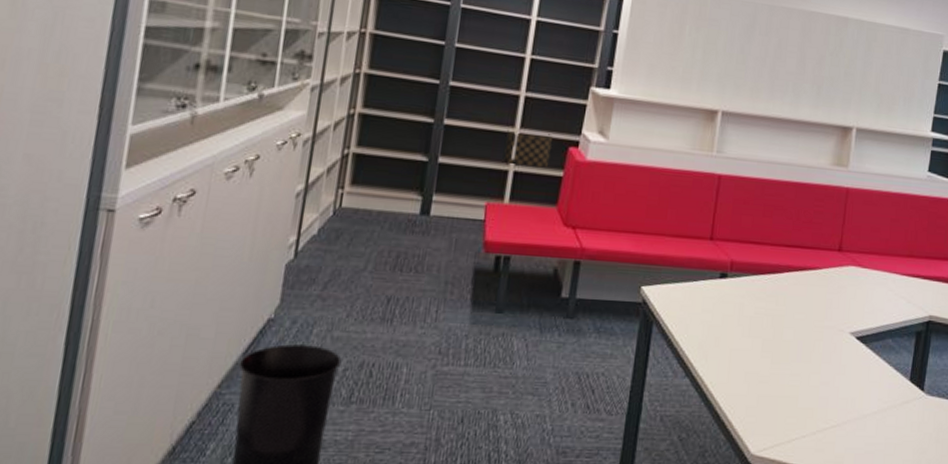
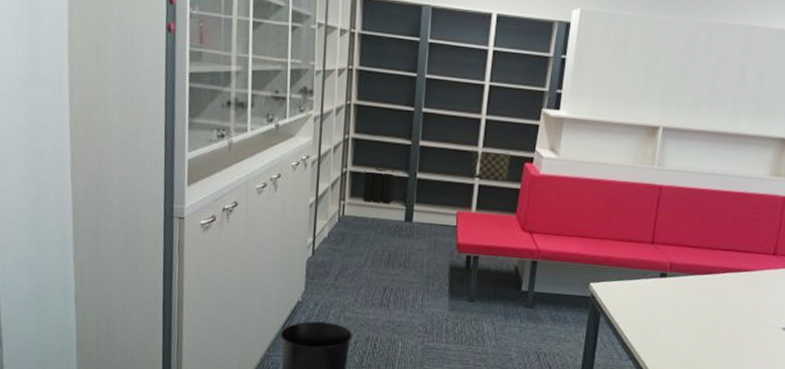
books: none [367,148,412,195] -> present [362,167,396,205]

